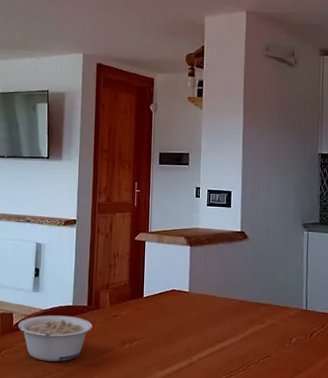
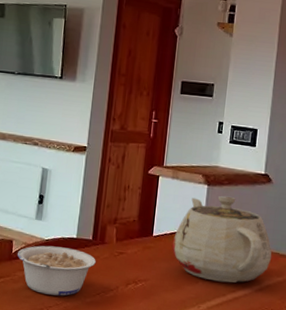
teapot: none [161,254,253,334] -> present [171,195,272,283]

